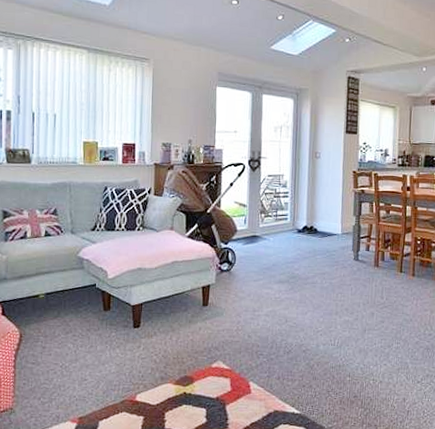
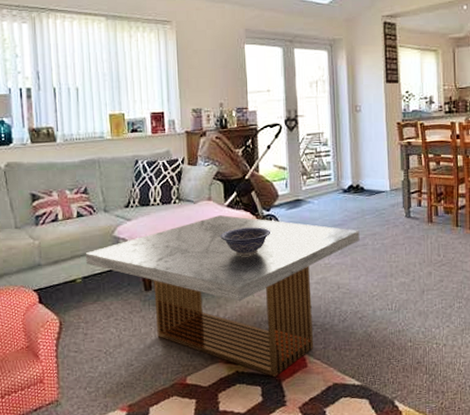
coffee table: none [49,245,310,400] -> present [85,215,360,377]
decorative bowl: none [179,258,228,285] -> present [220,227,271,256]

